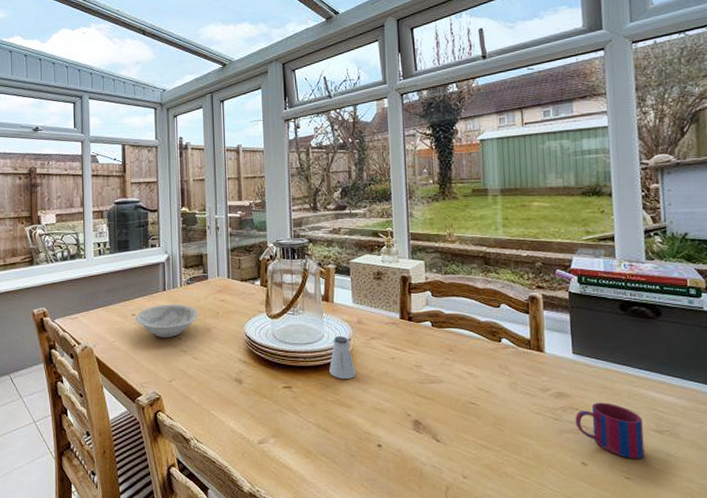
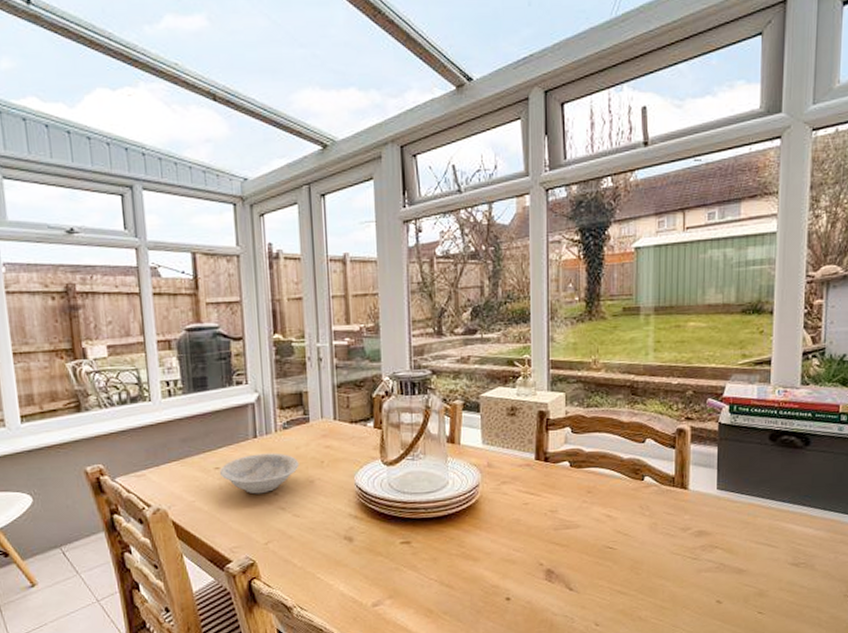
saltshaker: present [329,336,357,380] -> none [454,482,485,531]
mug: present [575,402,645,460] -> none [714,538,780,594]

